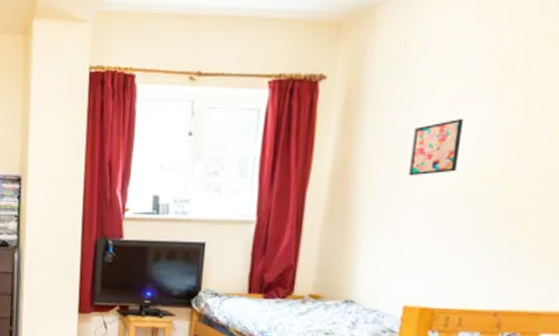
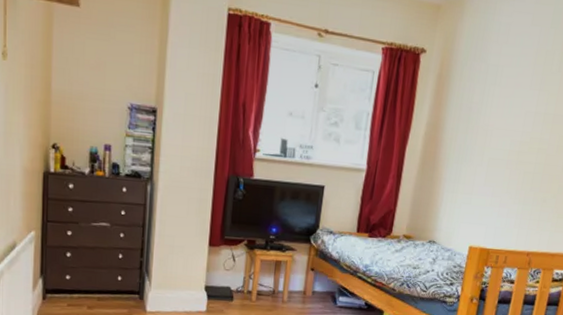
wall art: present [409,119,465,177] -> none [479,99,519,143]

